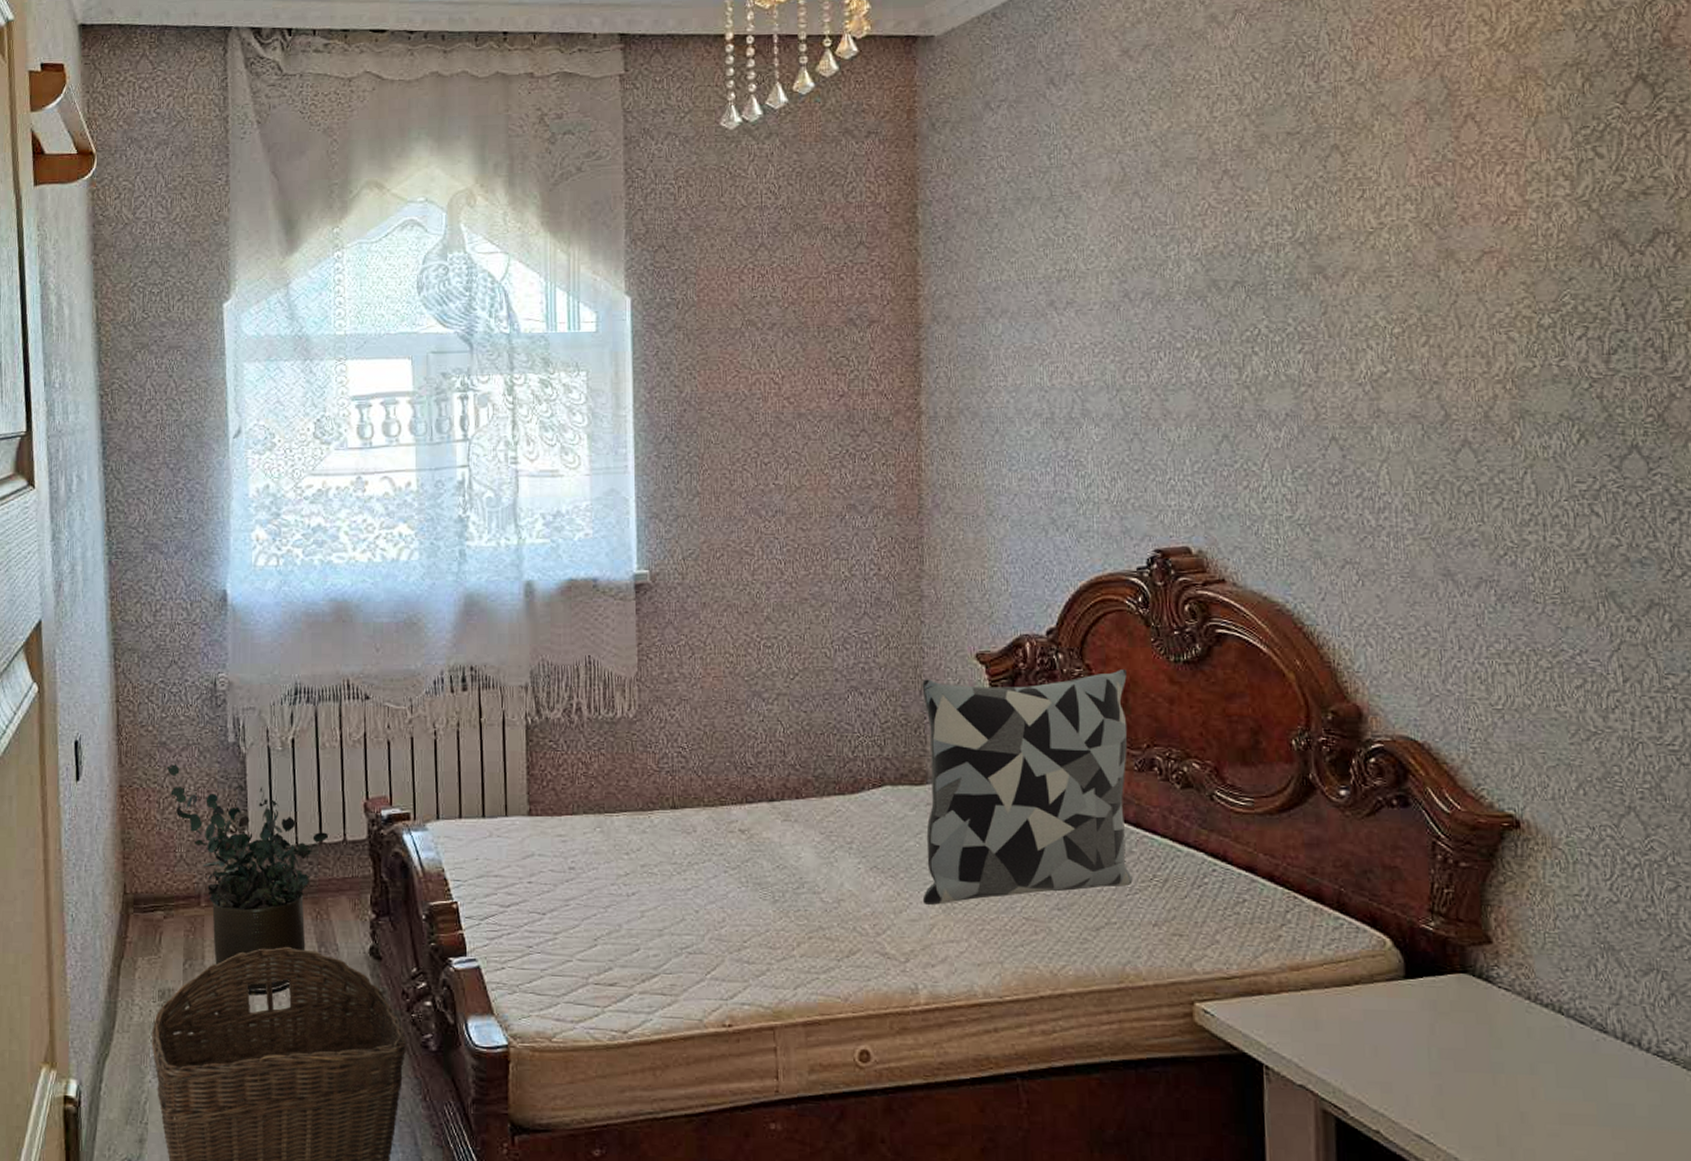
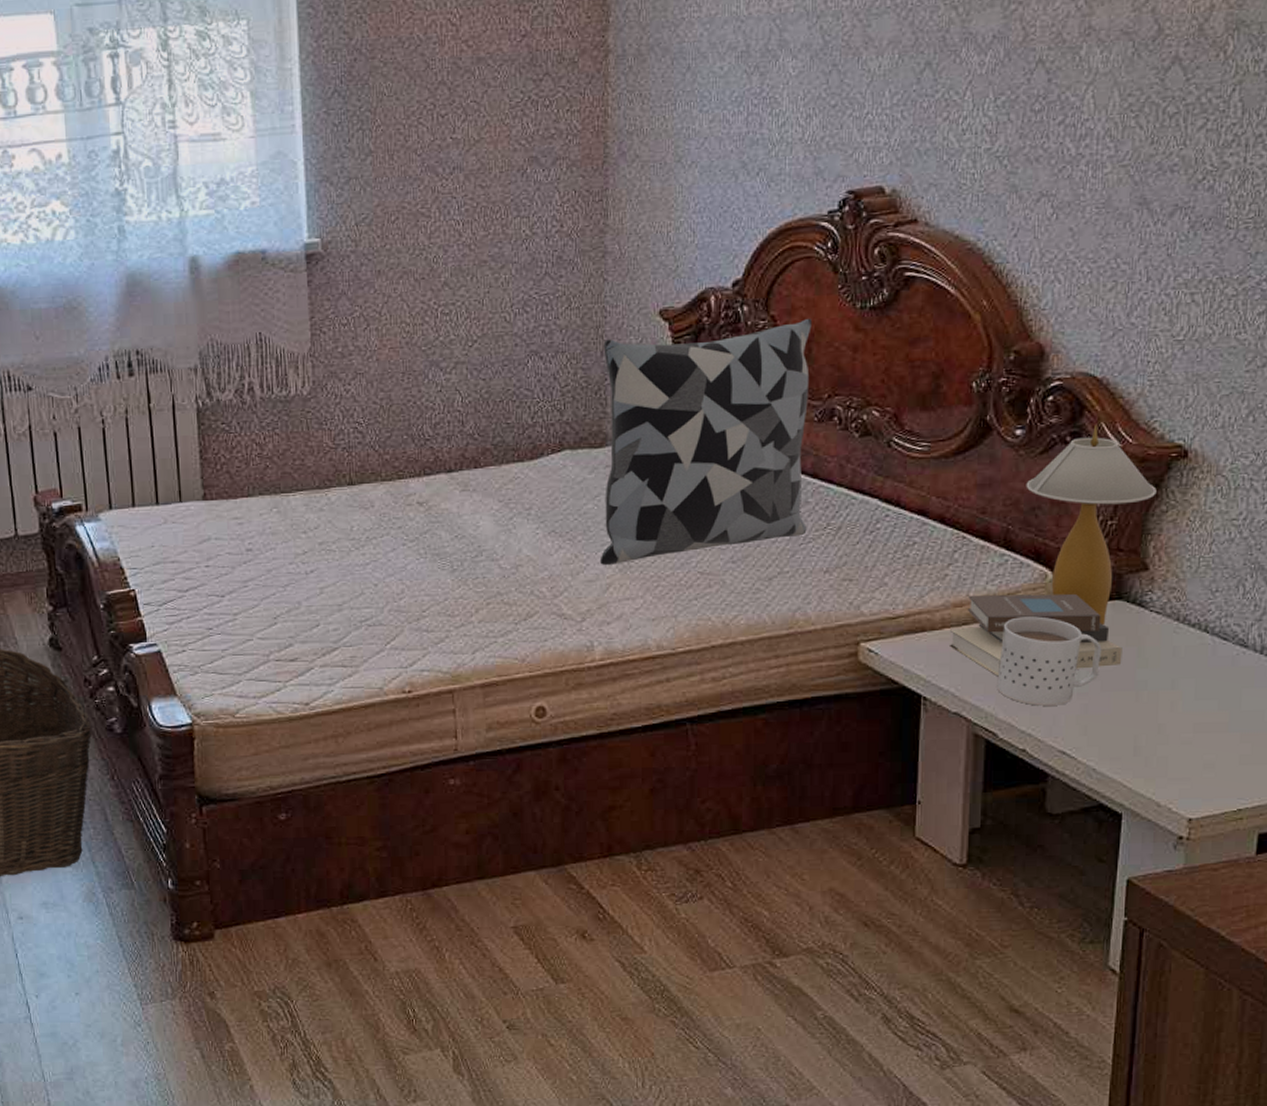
books: none [1288,958,1474,1049] -> present [948,593,1122,677]
mug: none [1342,985,1452,1084] -> present [997,616,1102,706]
table lamp: none [1355,790,1492,1000] -> present [1026,425,1157,626]

